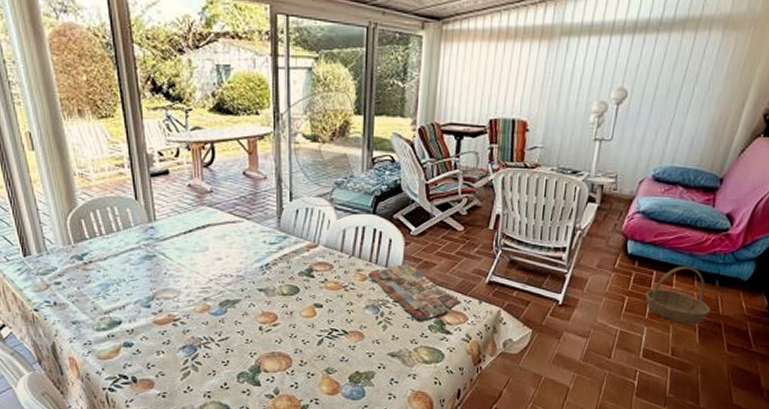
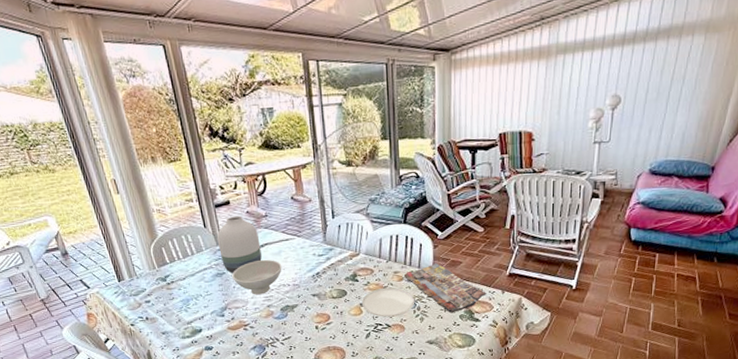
vase: none [149,189,202,256] -> present [217,216,262,273]
bowl: none [164,243,225,285] -> present [232,259,282,295]
plate: none [315,287,378,322] -> present [361,287,414,317]
basket: present [645,266,711,325] -> none [649,247,712,299]

